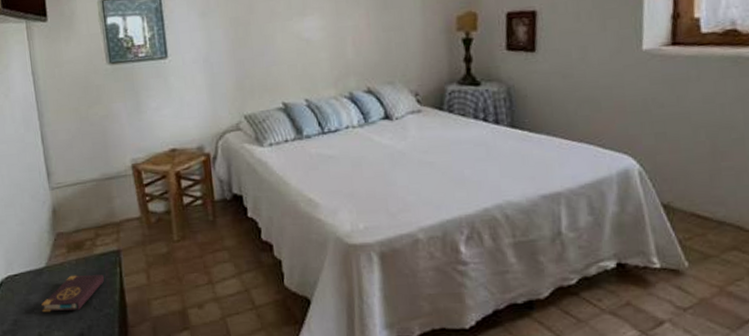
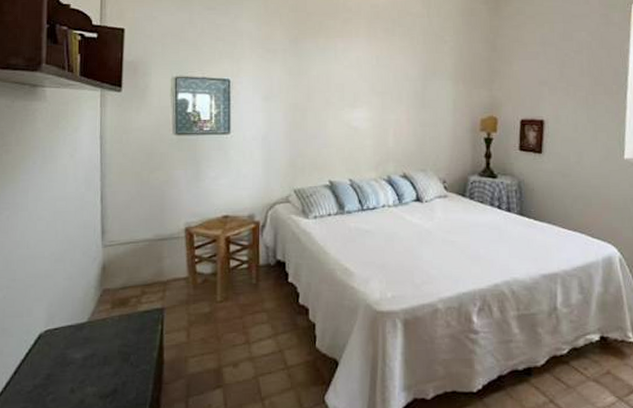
book: present [41,275,104,313] -> none [78,331,144,367]

